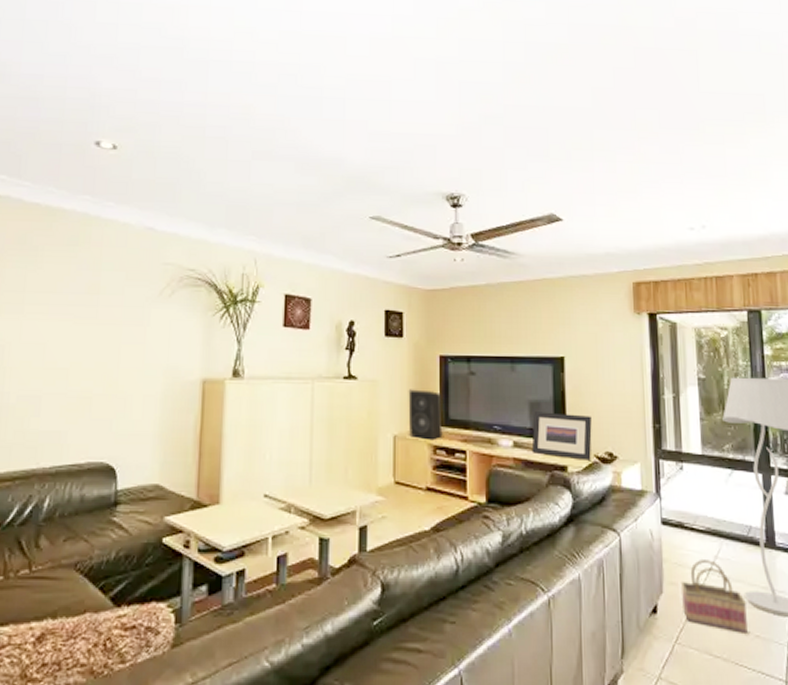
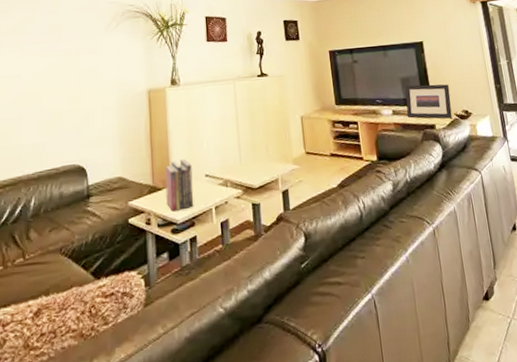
books: none [212,472,248,535] -> present [164,159,194,211]
speaker: present [408,389,443,441] -> none [308,78,338,117]

